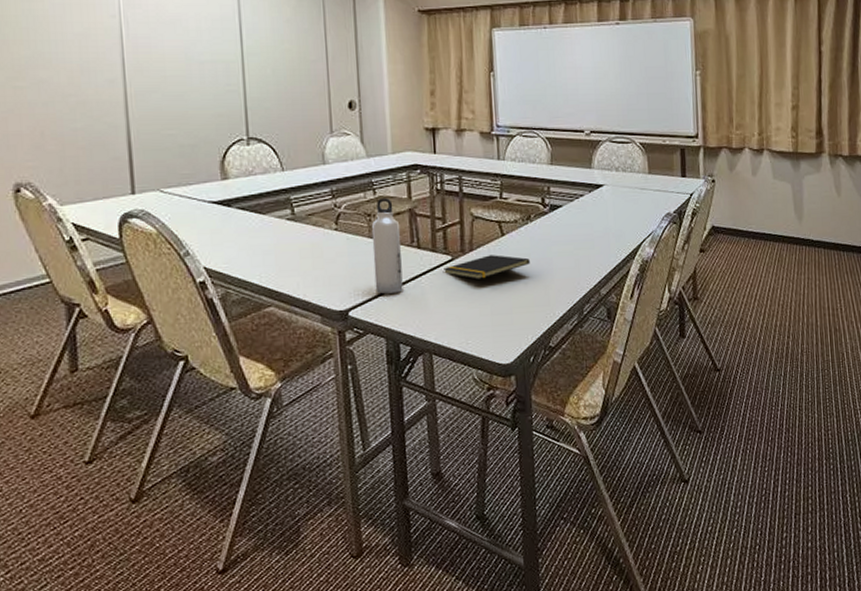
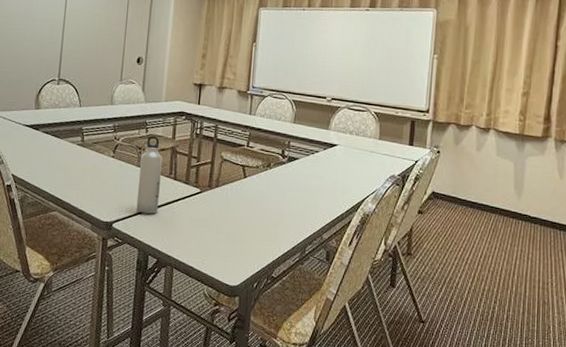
notepad: present [444,255,530,280] -> none [192,192,265,212]

